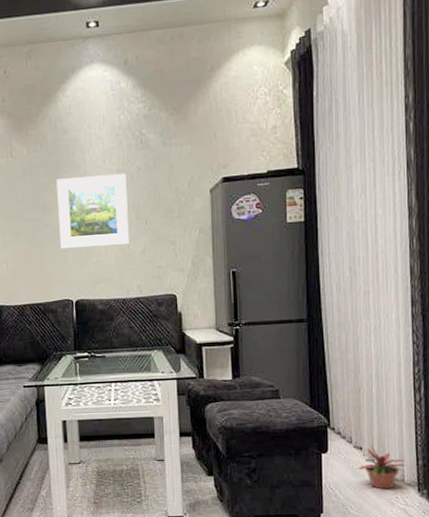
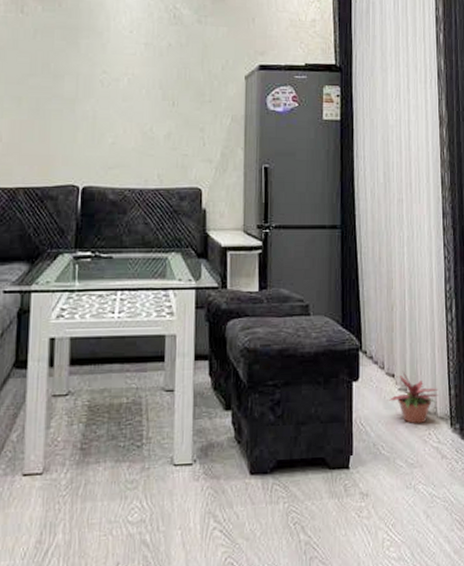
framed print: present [56,173,129,249] -> none [70,44,155,127]

